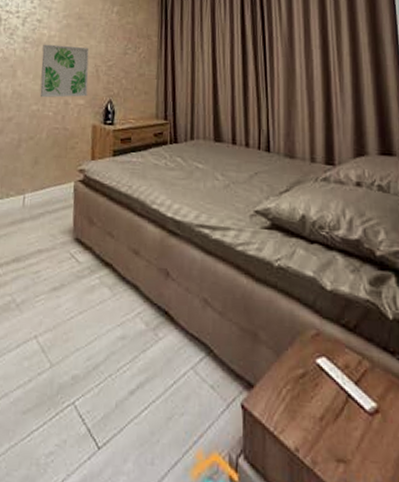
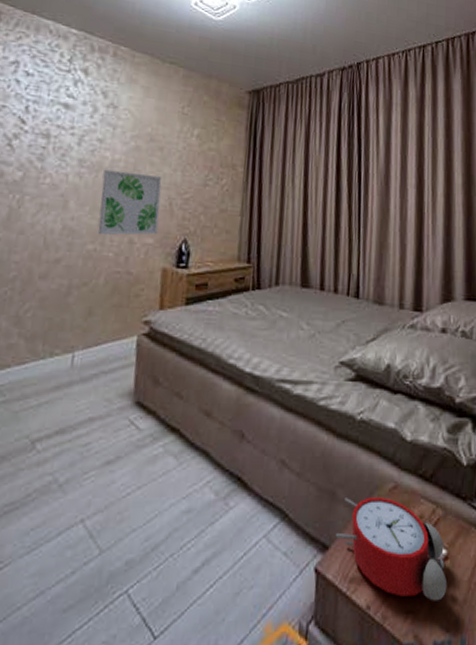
alarm clock: none [259,340,380,454] -> present [335,497,448,601]

